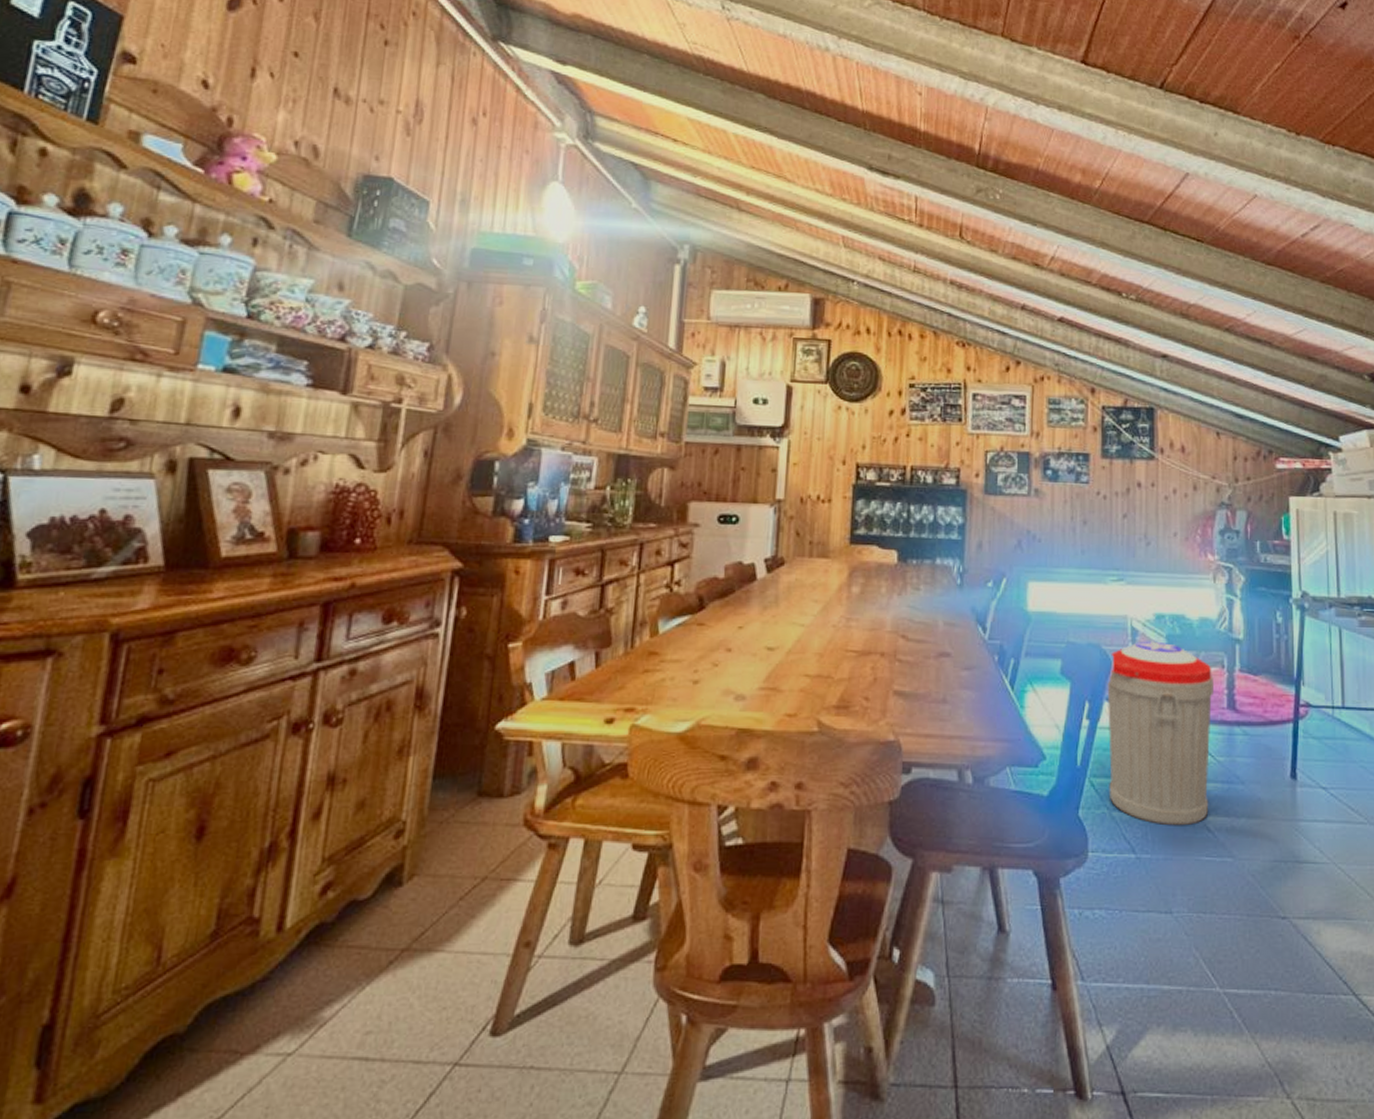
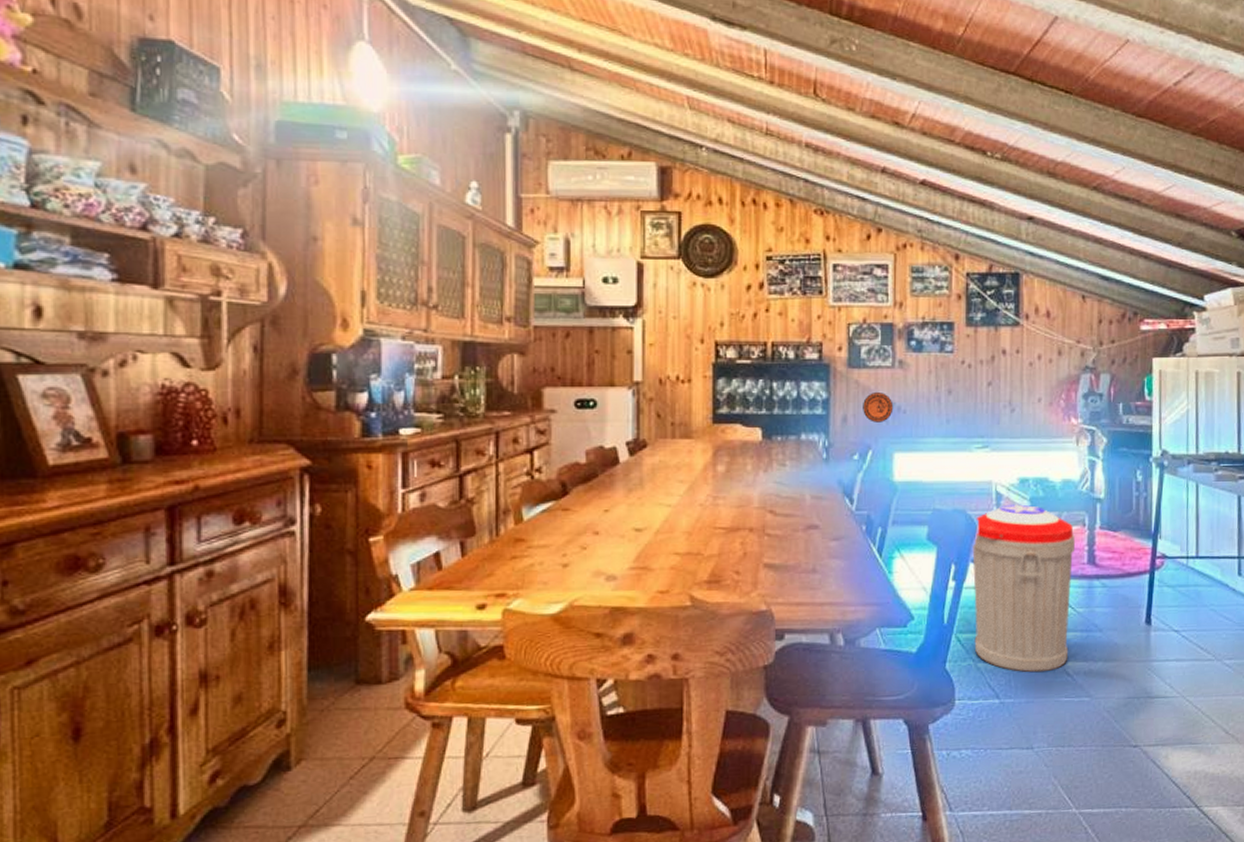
decorative plate: none [998,520,1029,550] -> present [863,393,894,422]

